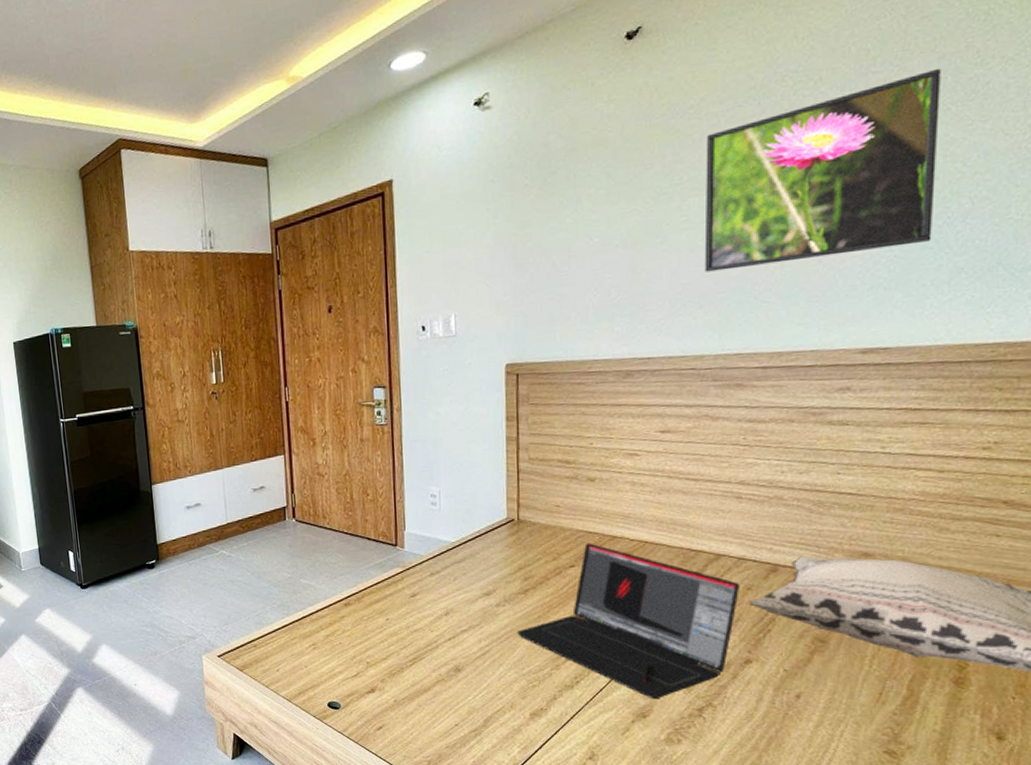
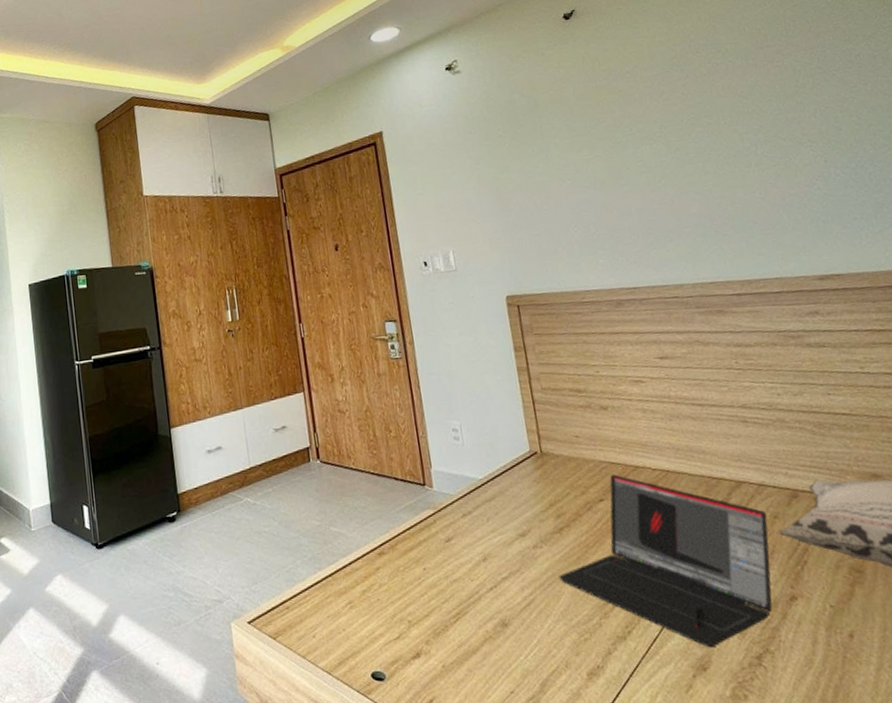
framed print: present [704,68,941,272] -> none [645,43,851,210]

